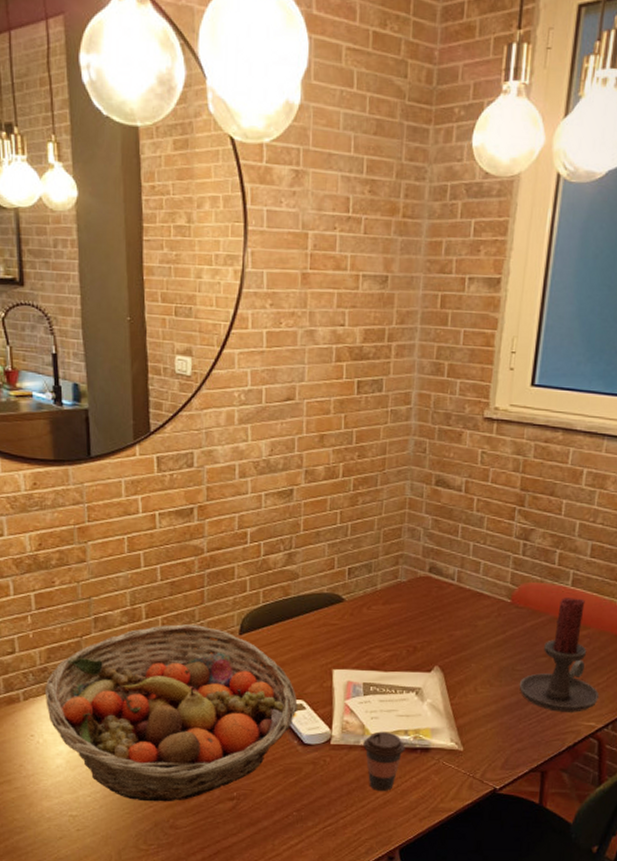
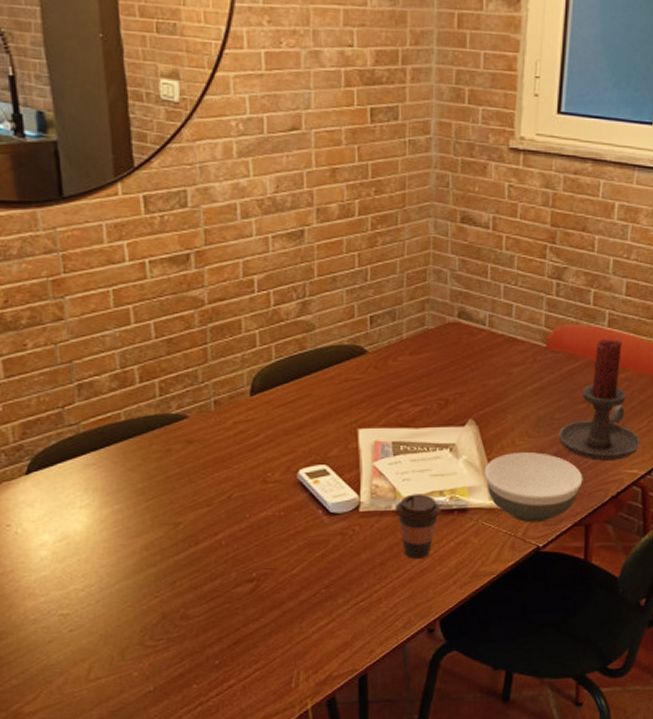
fruit basket: present [44,624,298,802] -> none [21,387,320,592]
bowl: none [447,699,541,766] -> present [484,452,583,523]

